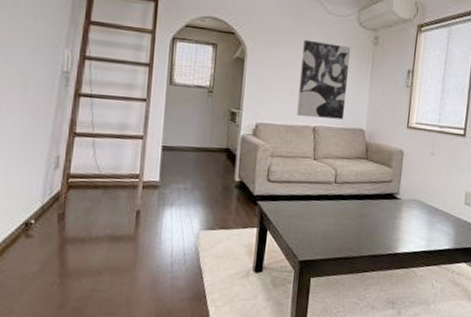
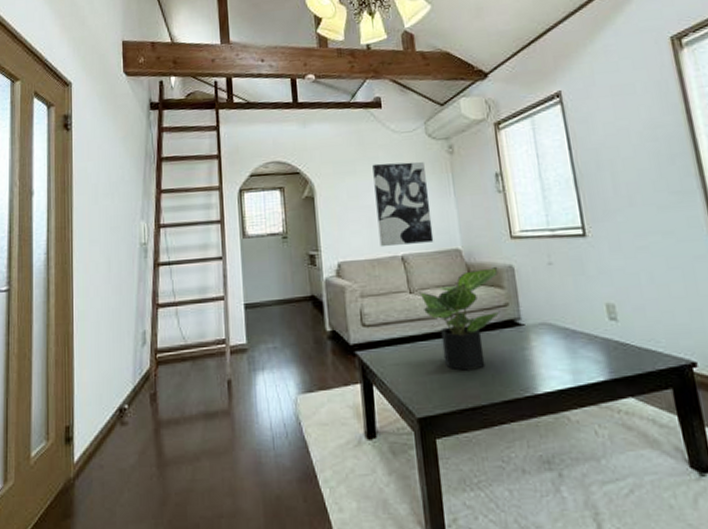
potted plant: none [322,149,391,229] -> present [419,267,500,371]

